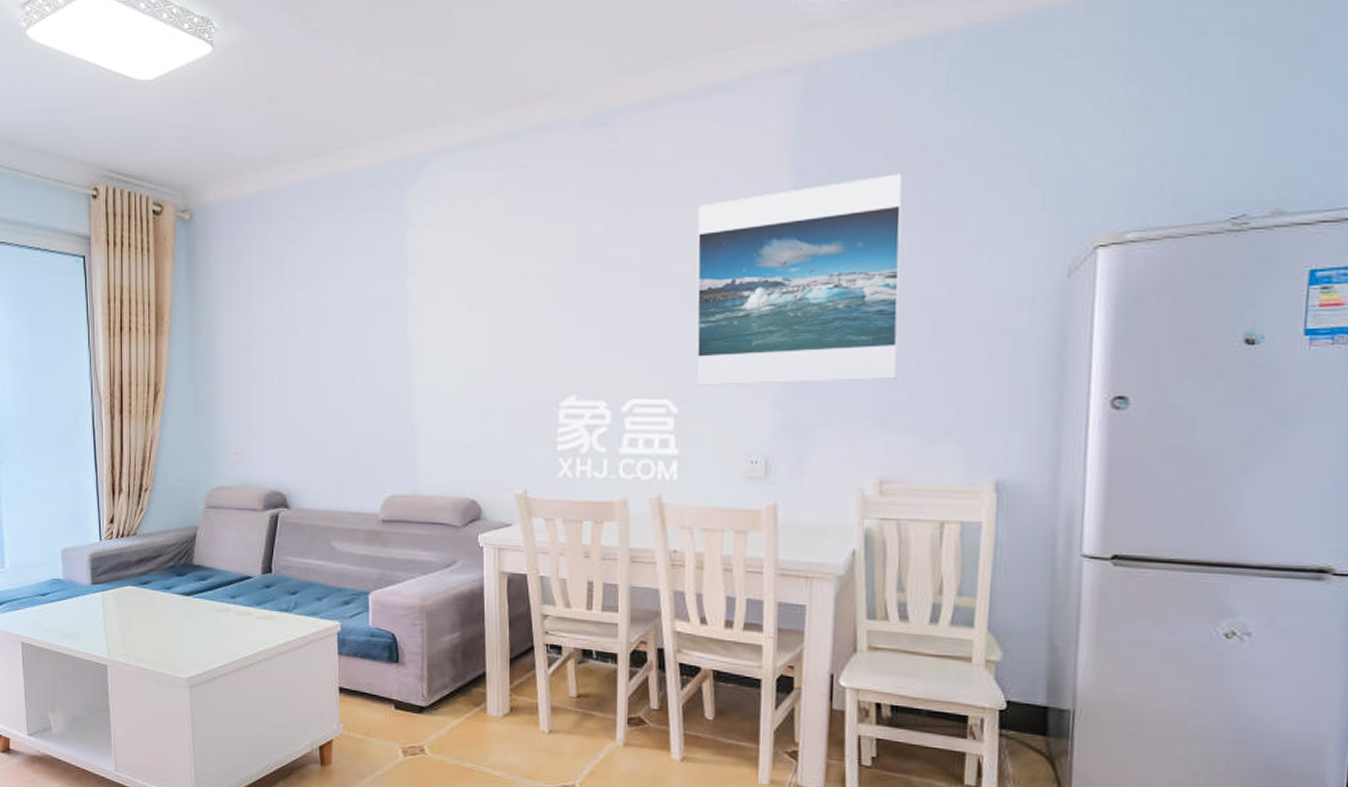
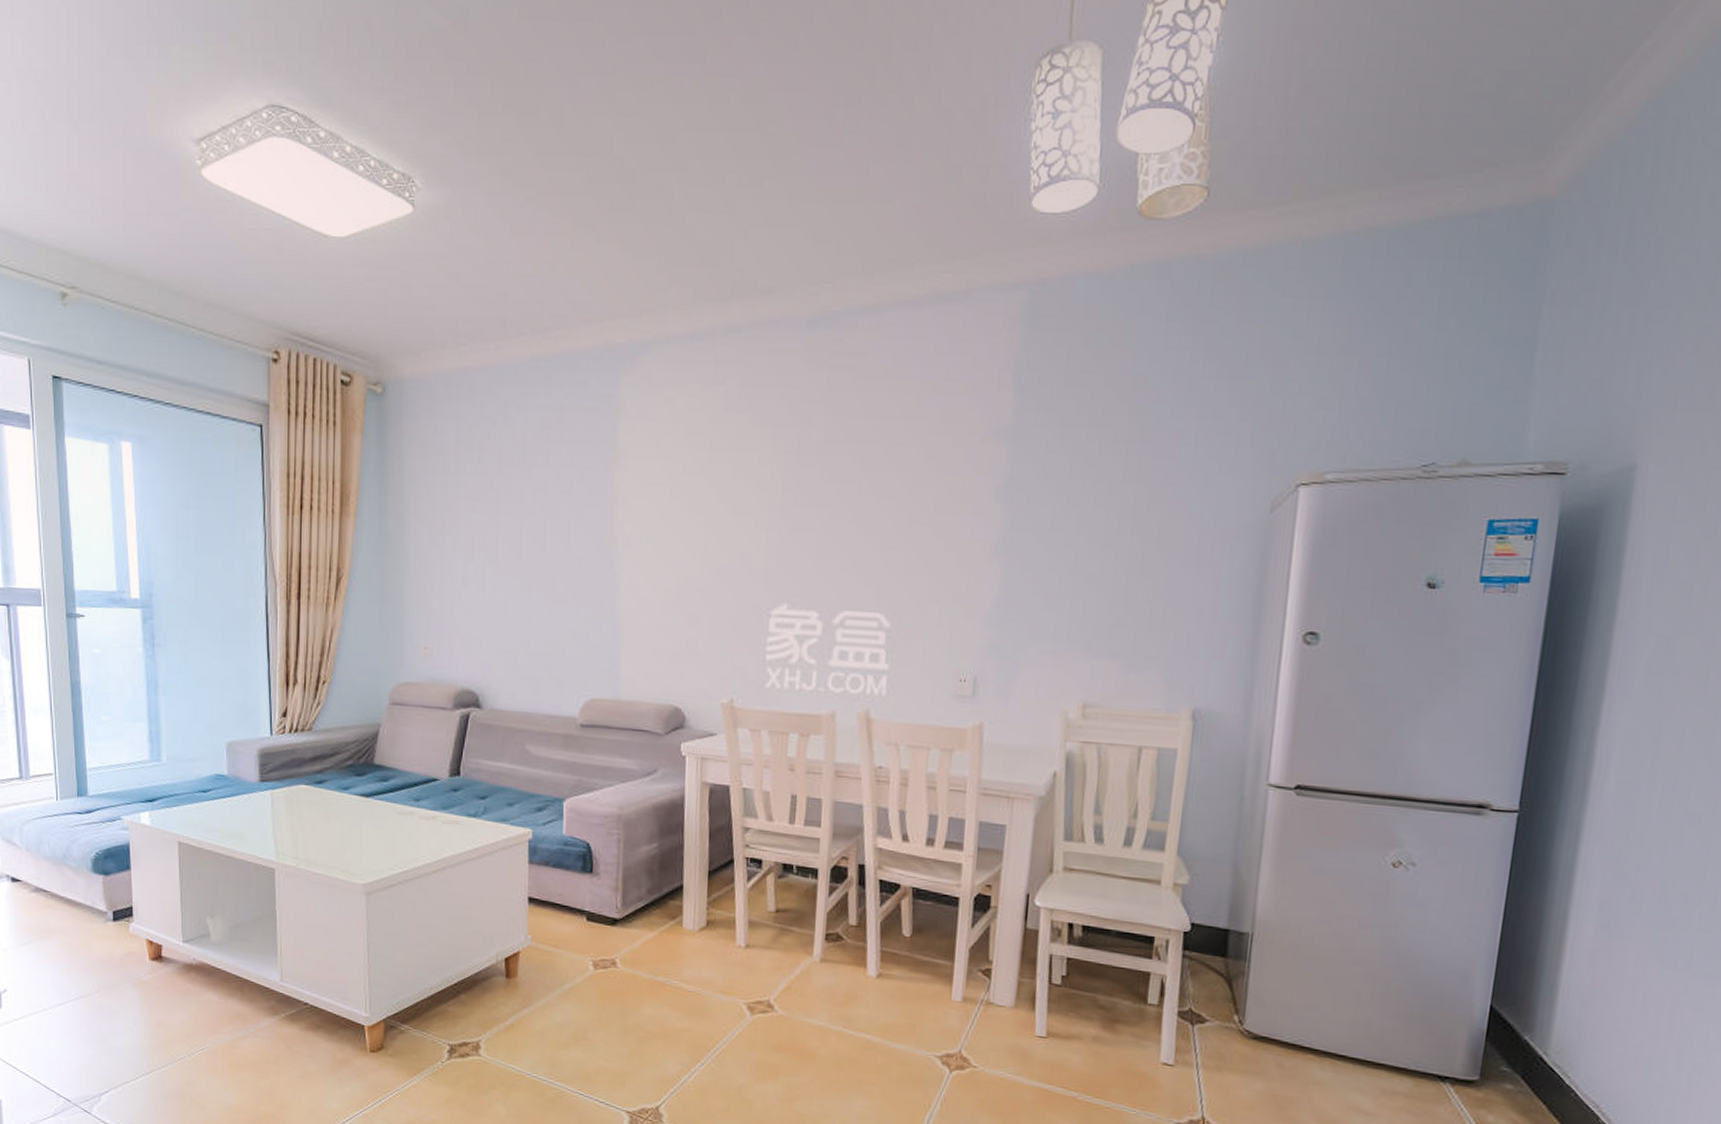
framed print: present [696,173,903,386] -> none [909,398,1121,605]

